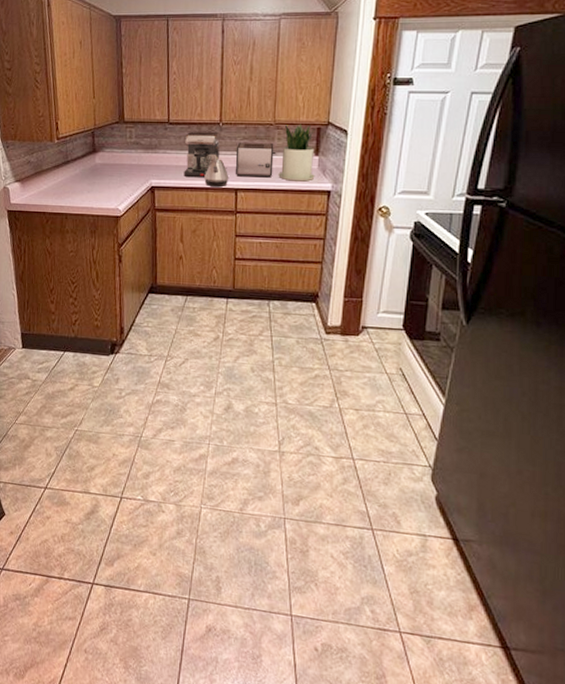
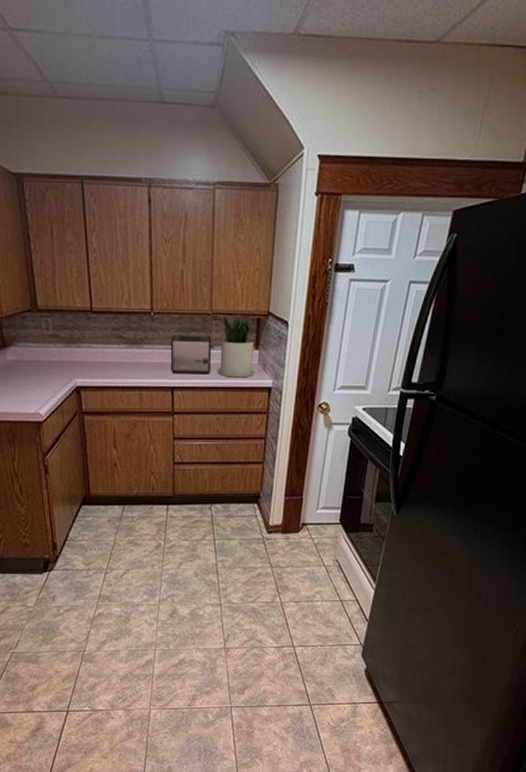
coffee maker: present [184,131,220,177] -> none [112,321,152,375]
kettle: present [204,146,229,187] -> none [136,339,164,386]

